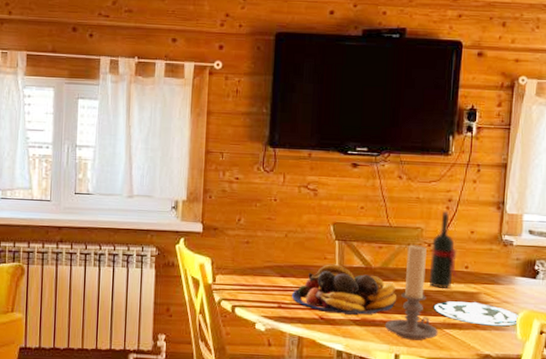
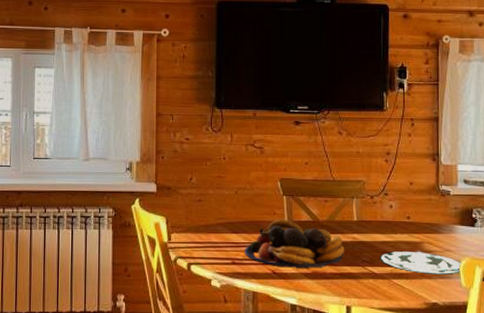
candle holder: present [384,244,438,341] -> none [335,197,386,291]
wine bottle: present [428,210,457,290] -> none [373,163,400,240]

